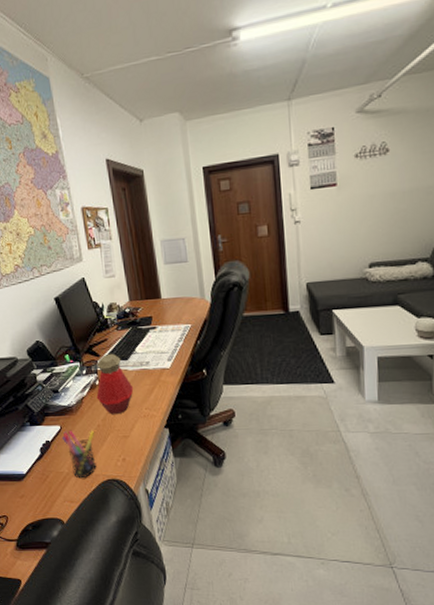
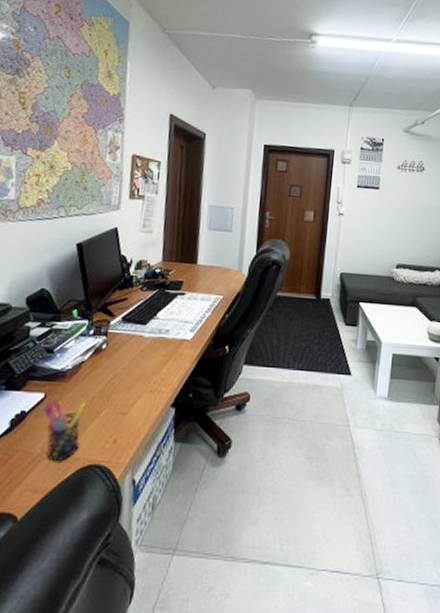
bottle: present [96,353,134,415] -> none [99,315,146,387]

